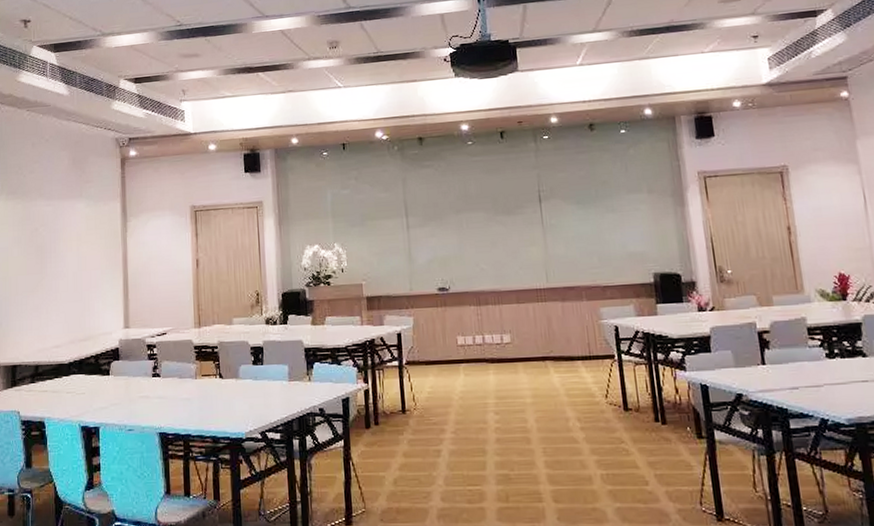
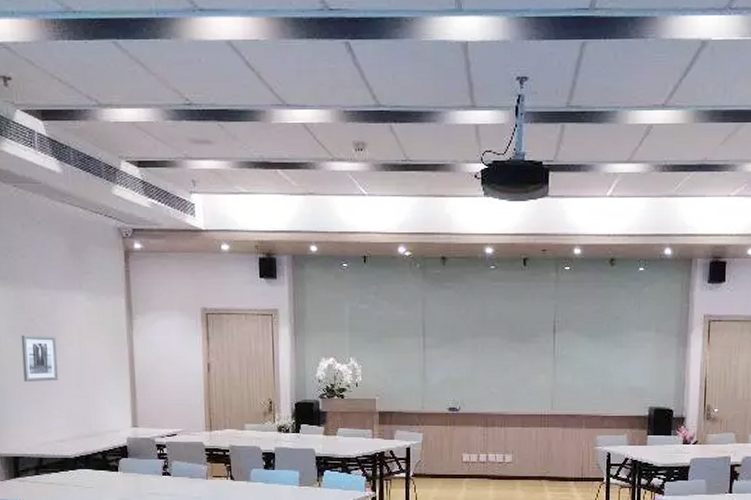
wall art: none [25,243,57,290] -> present [21,335,58,383]

